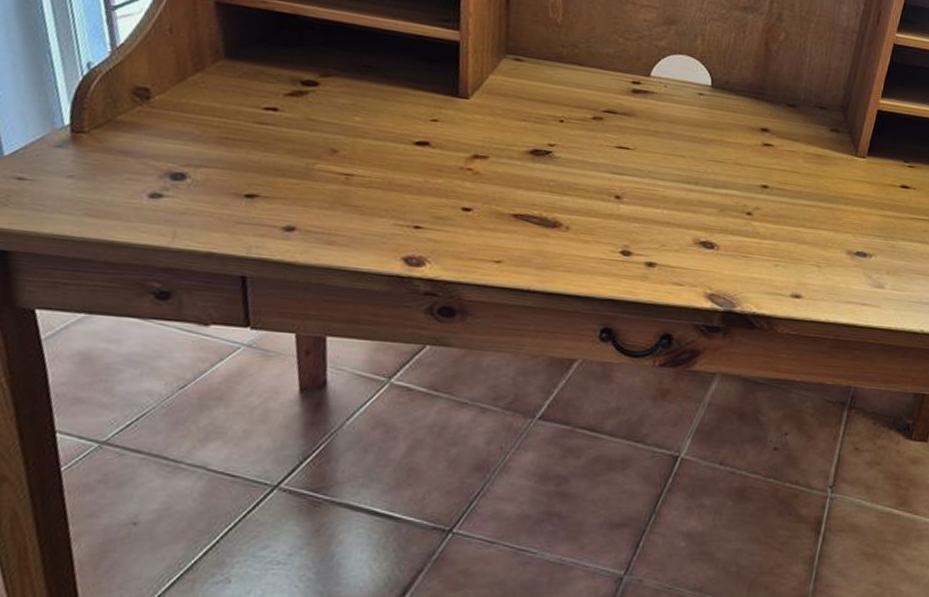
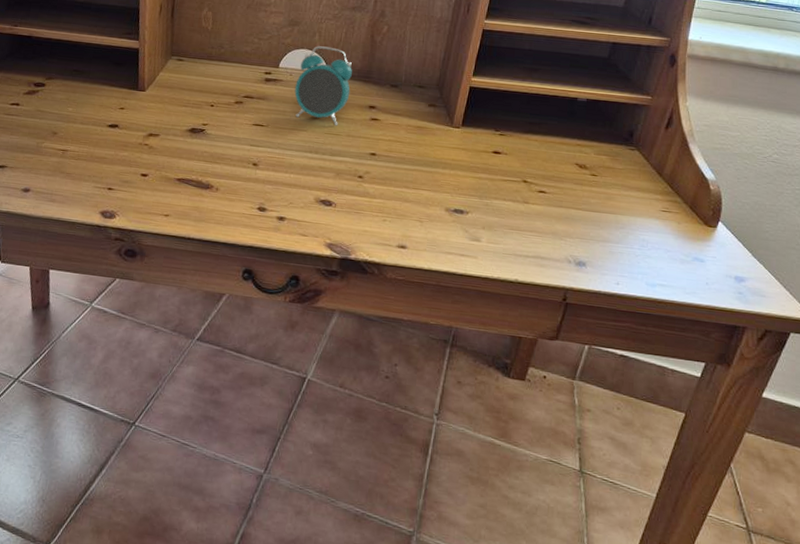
alarm clock: none [670,51,742,152] -> present [294,46,352,126]

